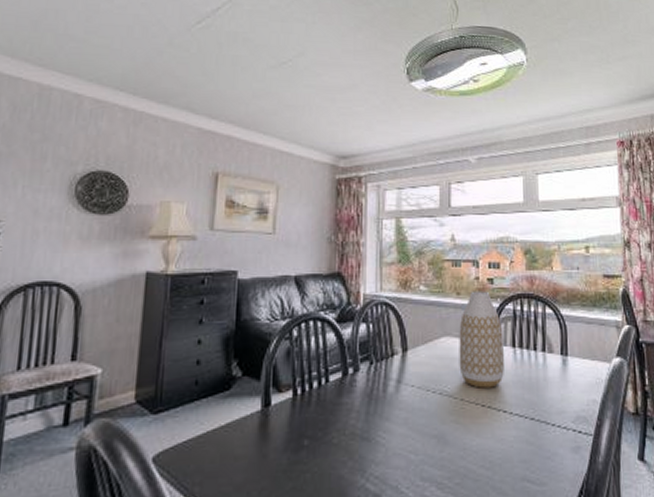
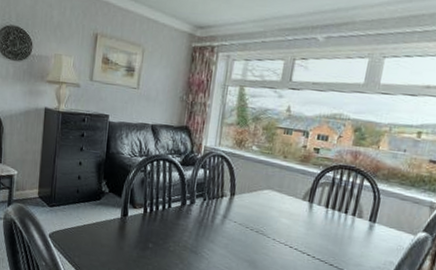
vase: present [459,291,504,388] -> none [275,156,320,236]

